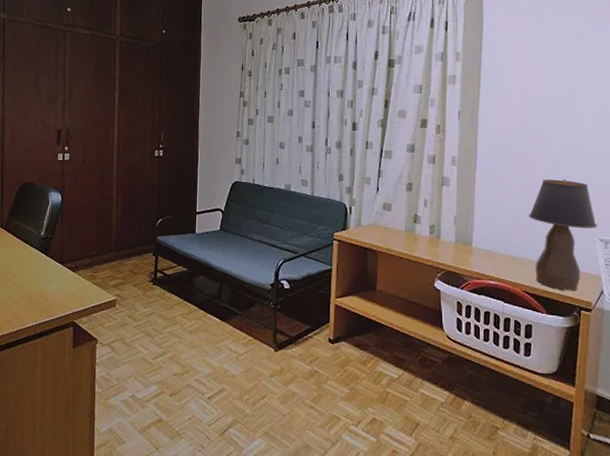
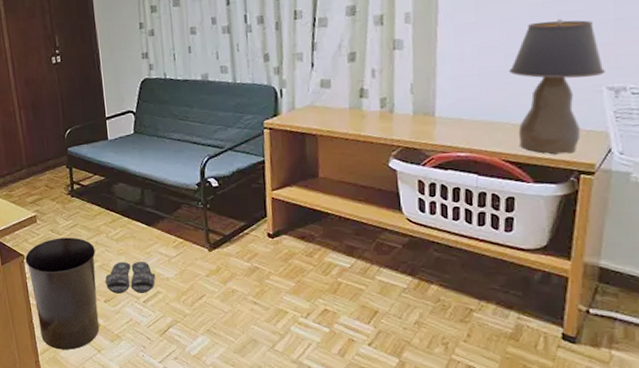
waste bin: none [98,324,168,446] -> present [25,237,100,350]
slippers: none [174,354,223,389] -> present [105,261,156,294]

